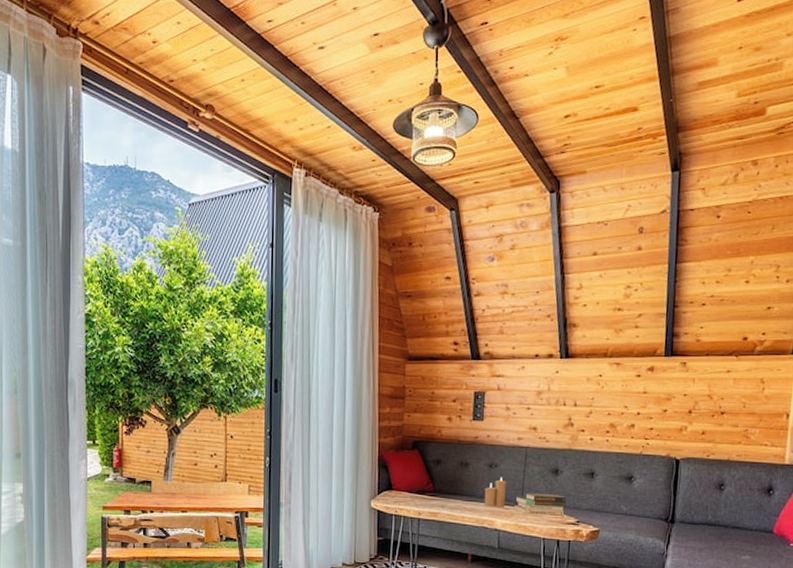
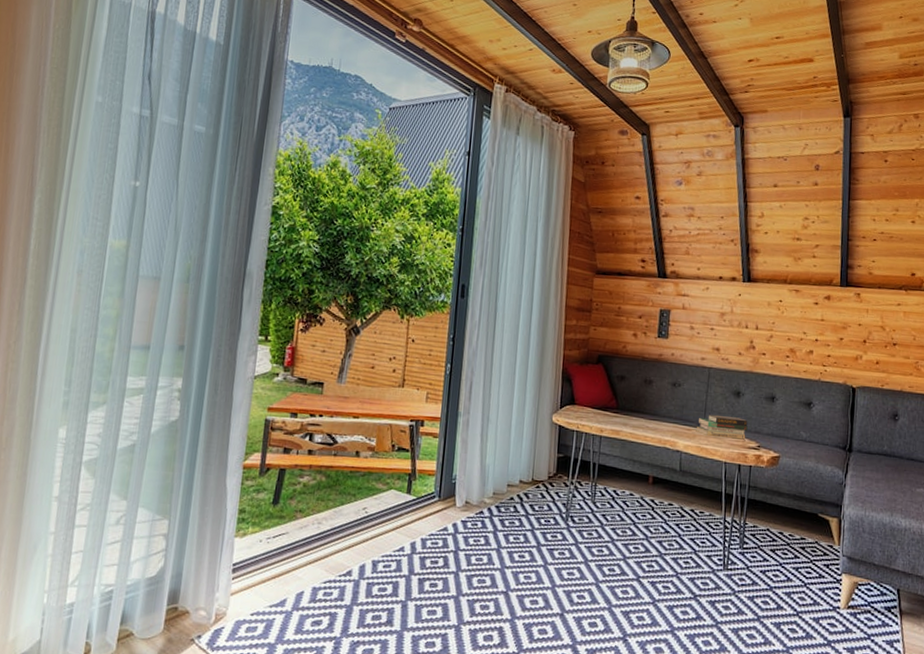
candle: present [484,477,506,508] -> none [666,396,689,428]

